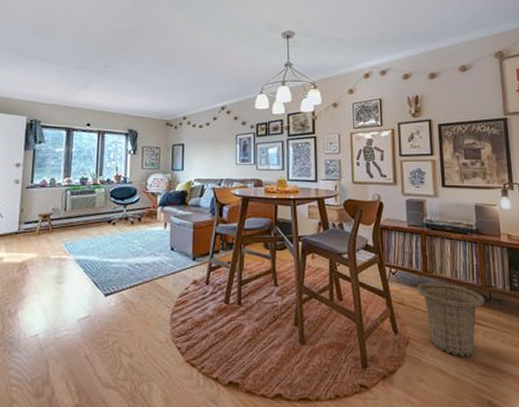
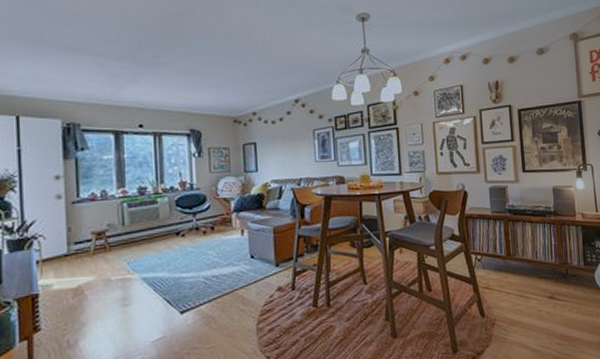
basket: present [416,282,485,357] -> none [501,264,563,331]

